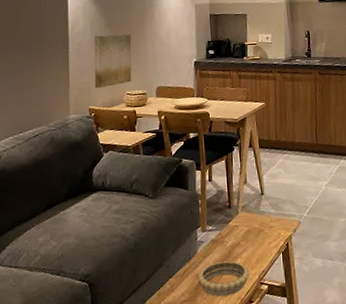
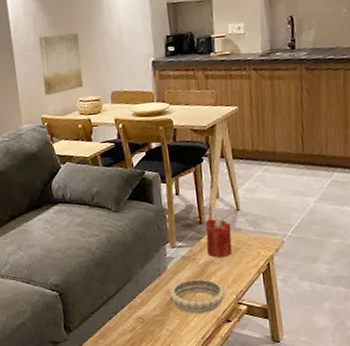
candle: none [233,203,257,239] -> present [205,219,233,257]

